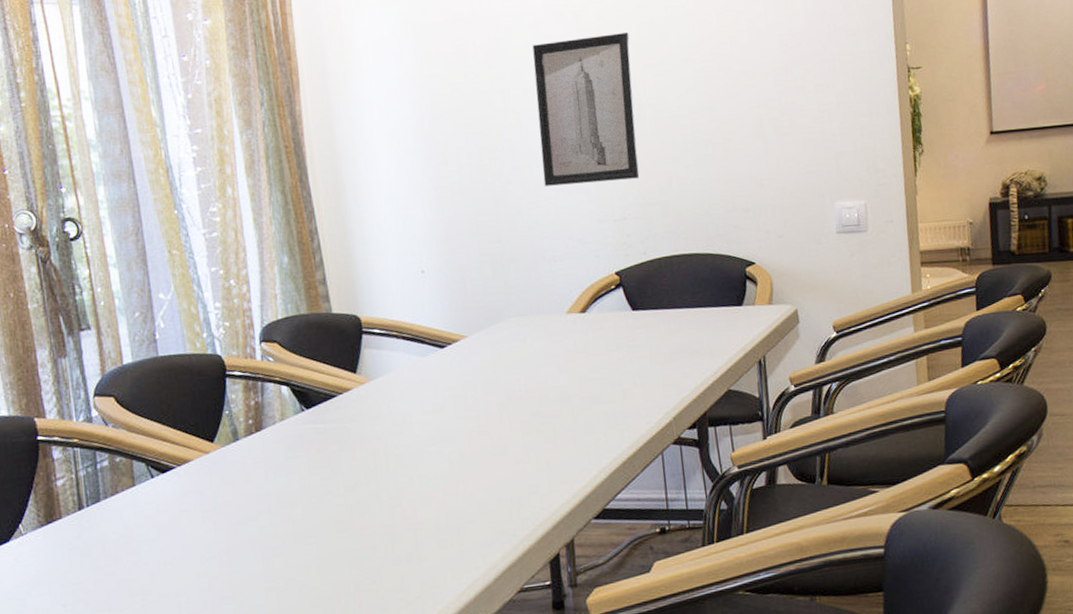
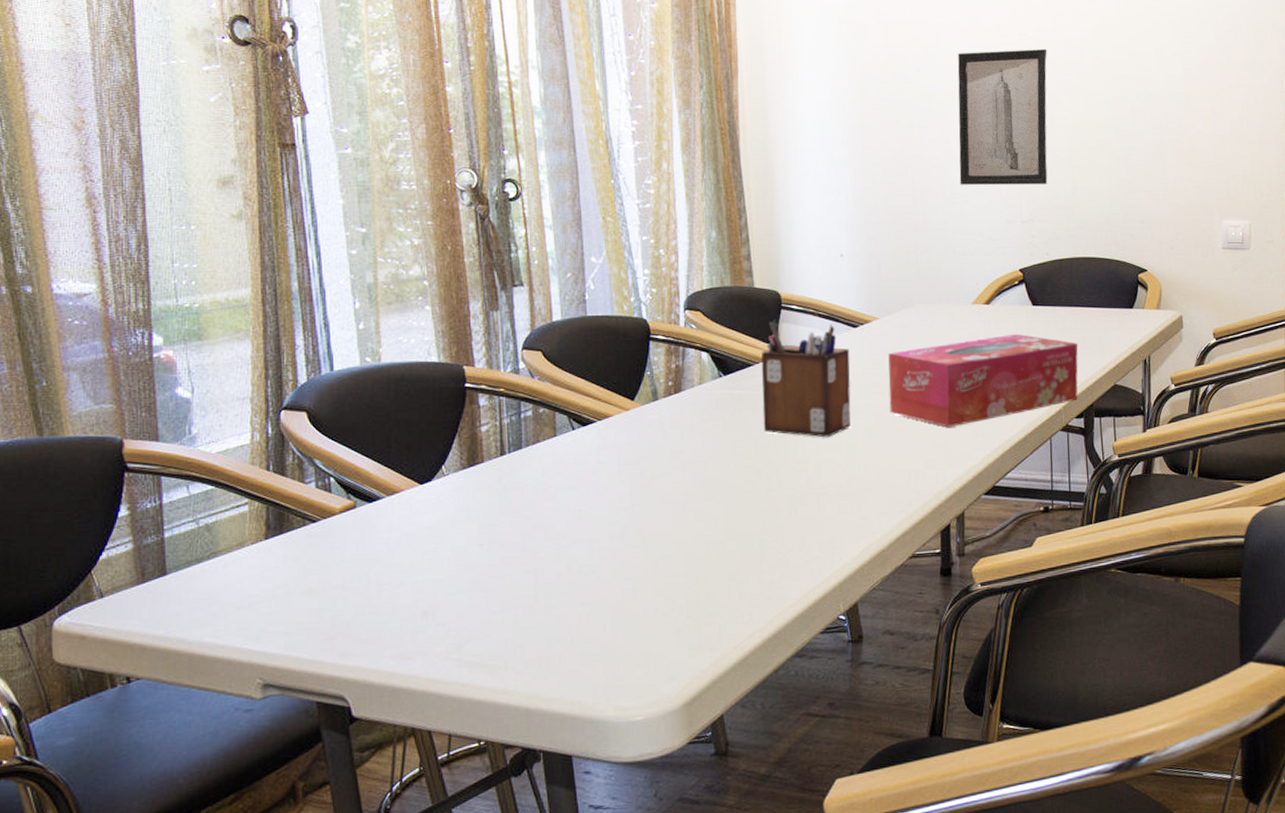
desk organizer: none [344,346,445,468] -> present [761,320,851,438]
tissue box: none [480,342,689,449] -> present [888,333,1078,428]

